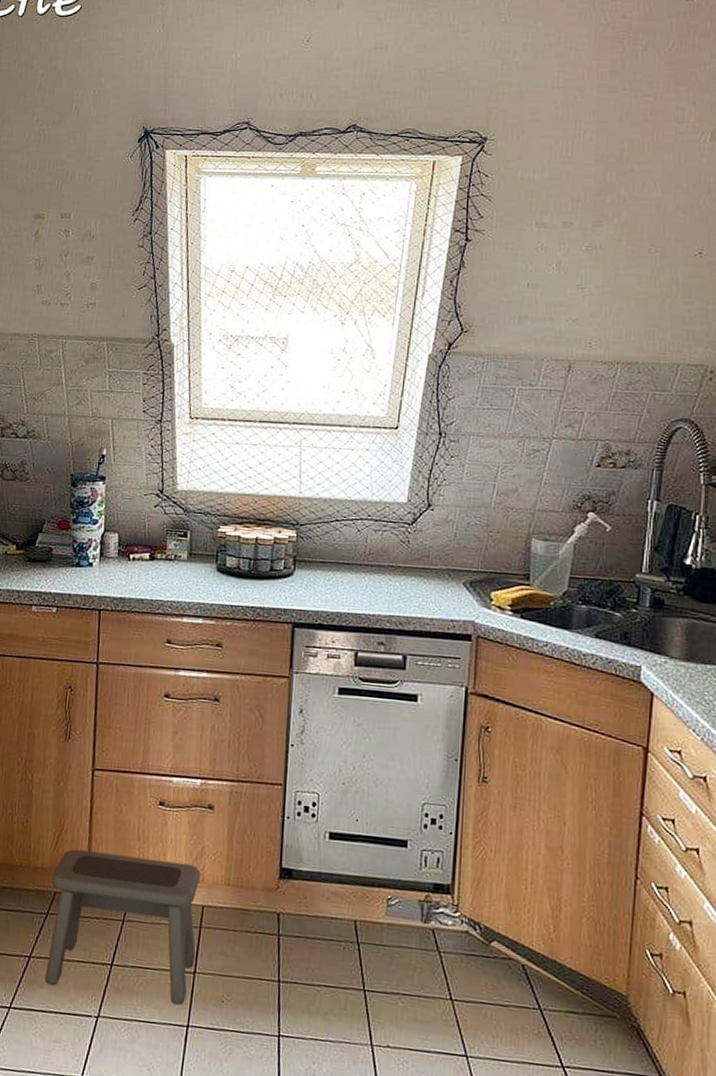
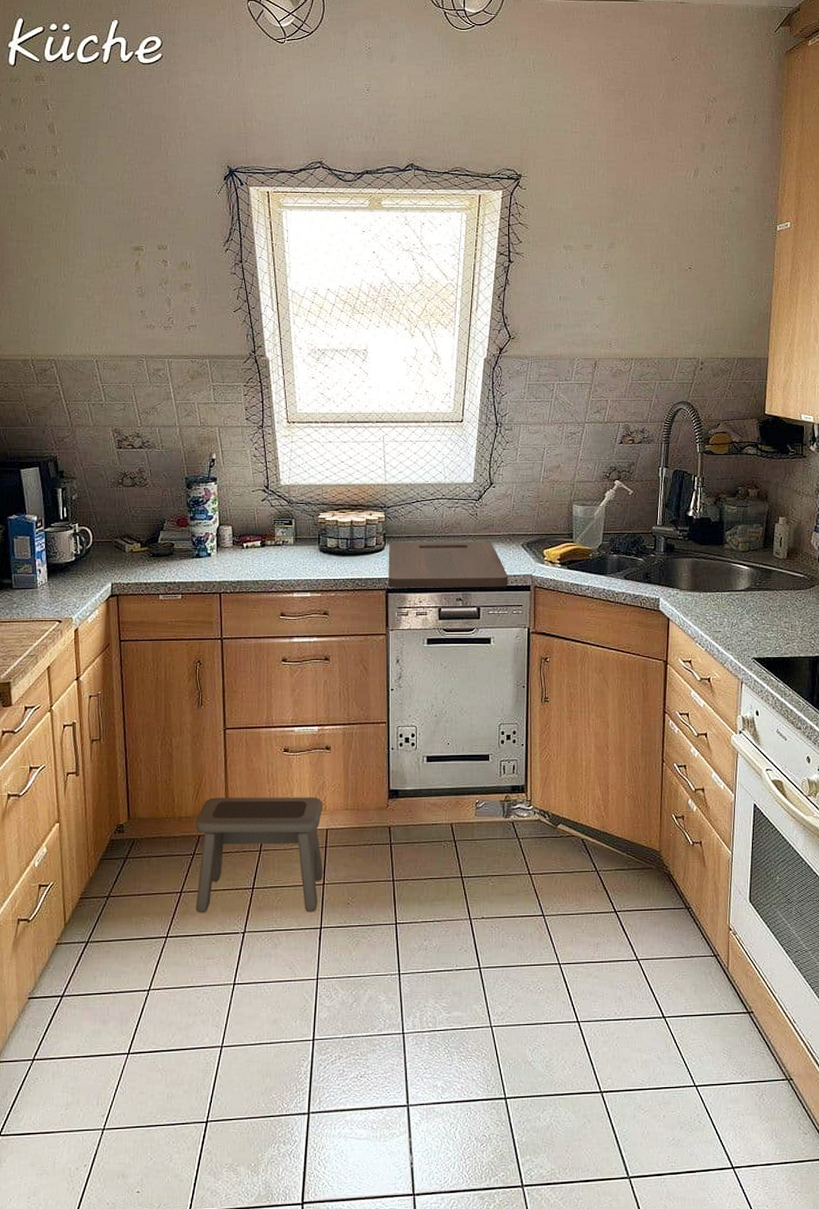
cutting board: none [295,567,445,634] -> present [388,541,509,588]

